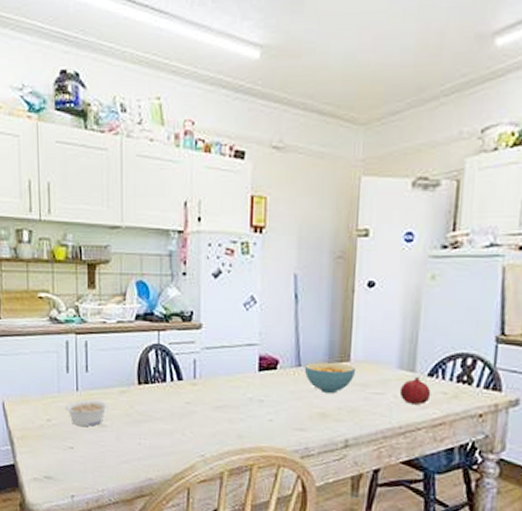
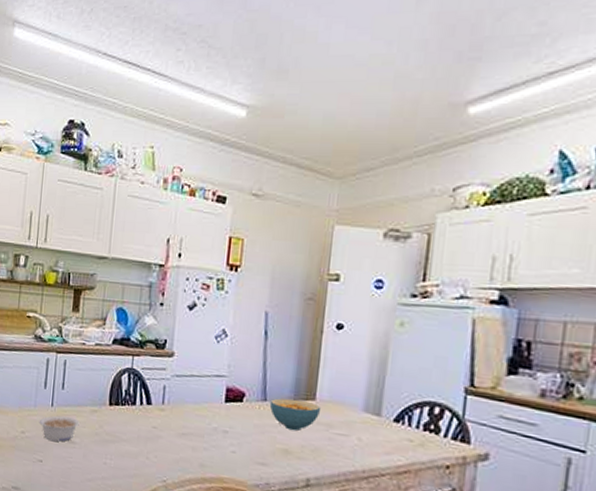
fruit: present [399,376,431,405] -> none [364,420,397,450]

